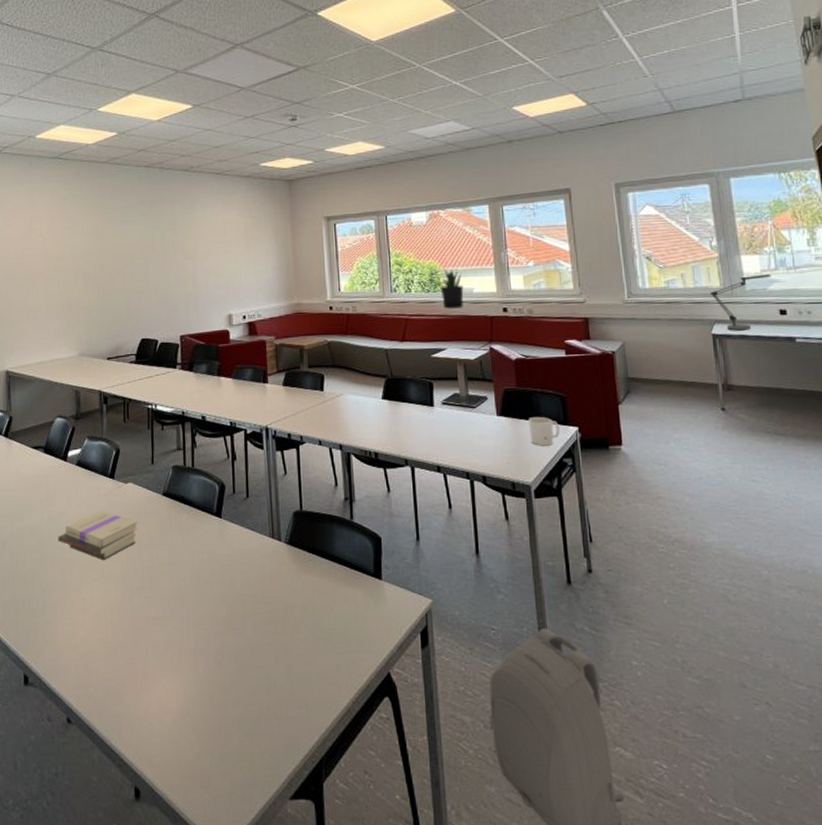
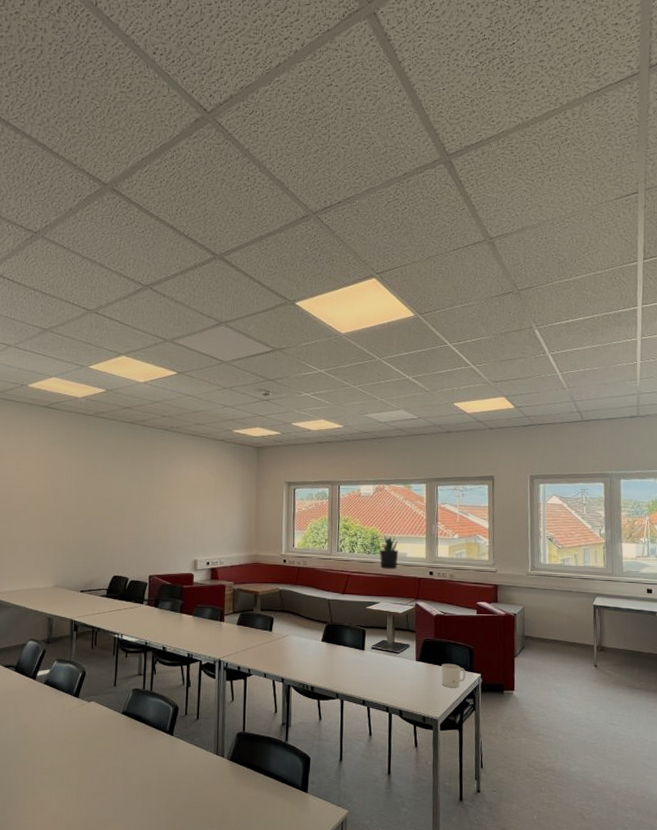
books: present [57,510,137,560] -> none [22,725,97,768]
desk lamp: present [710,274,771,331] -> none [596,559,644,604]

